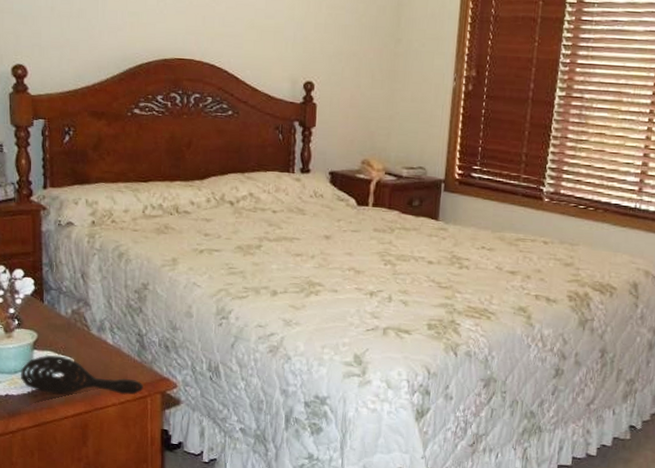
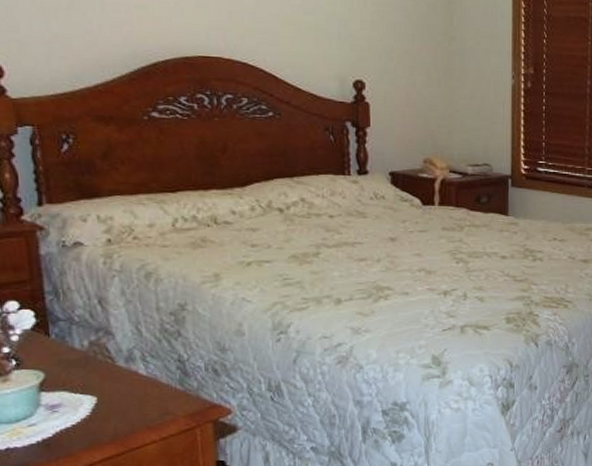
hairbrush: present [21,354,144,396] -> none [25,395,191,440]

